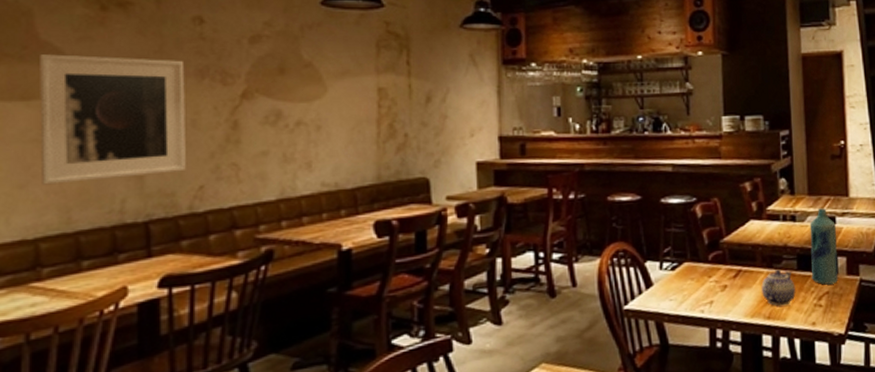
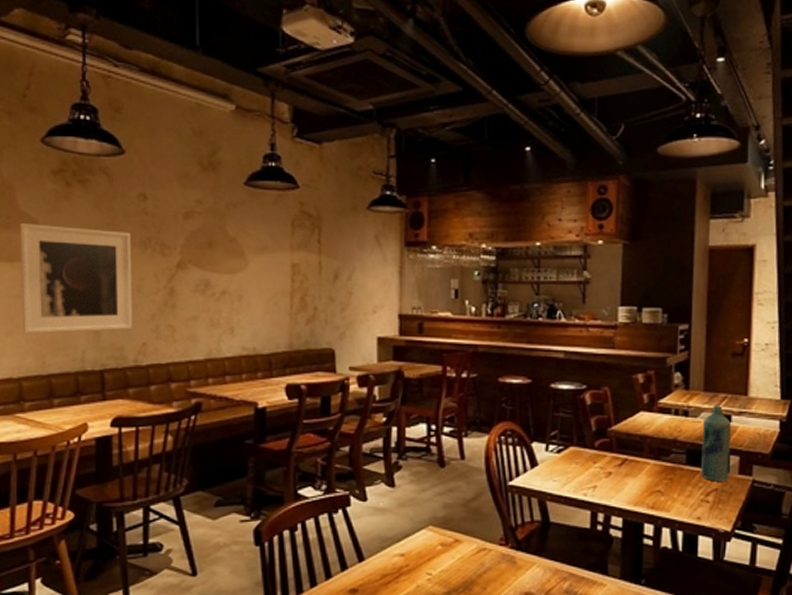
teapot: present [761,269,796,306] -> none [647,462,683,498]

